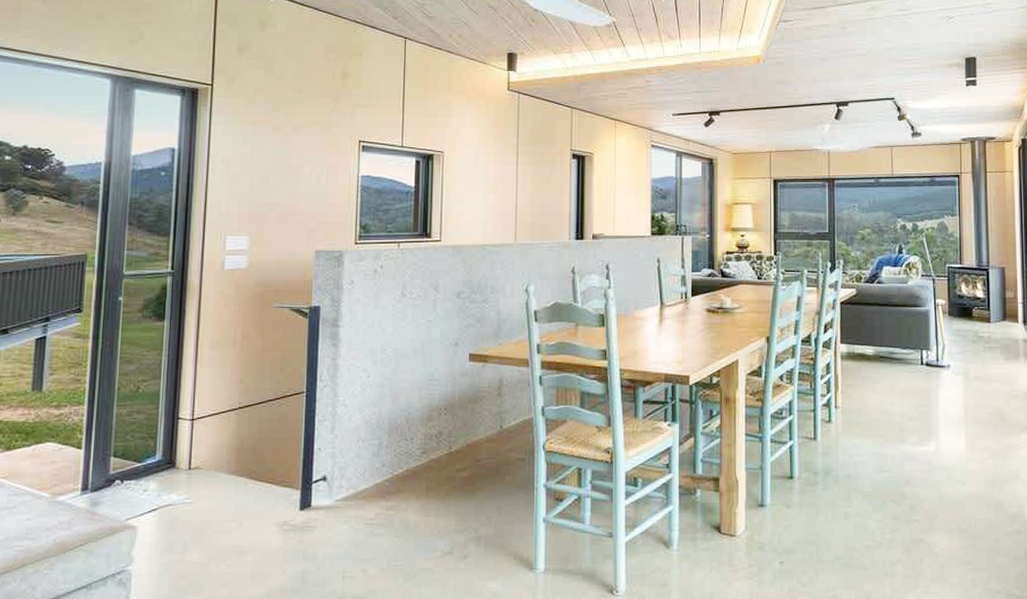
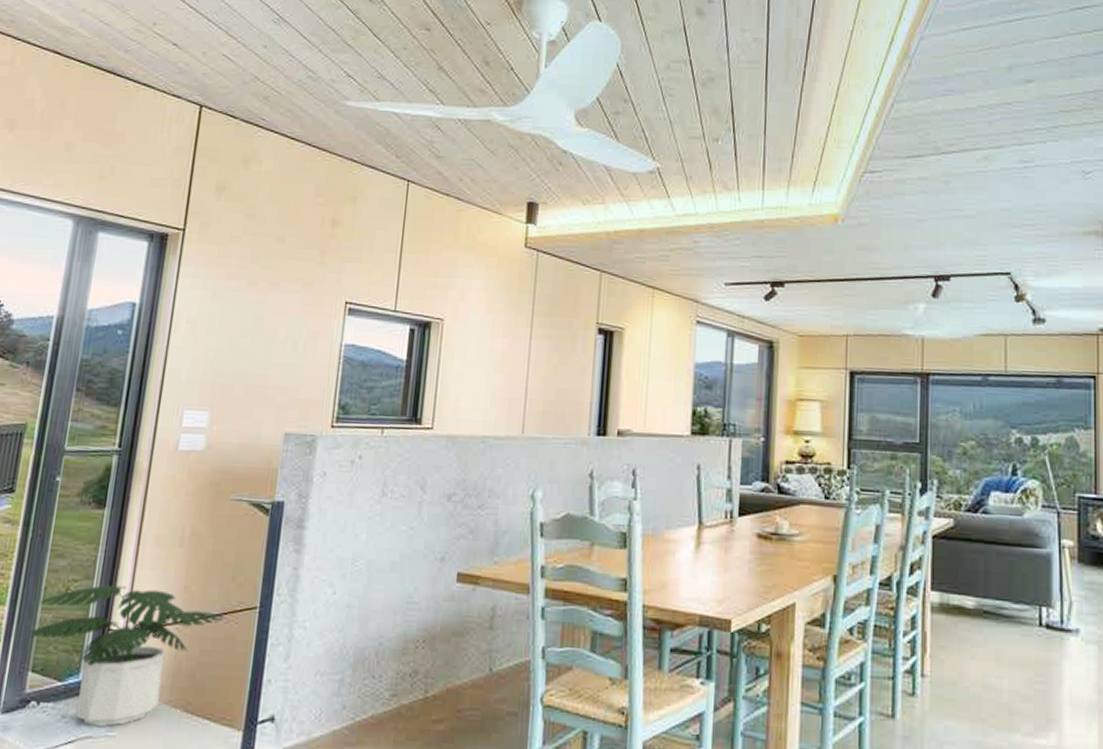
potted plant: none [109,383,277,496] -> present [30,585,224,727]

